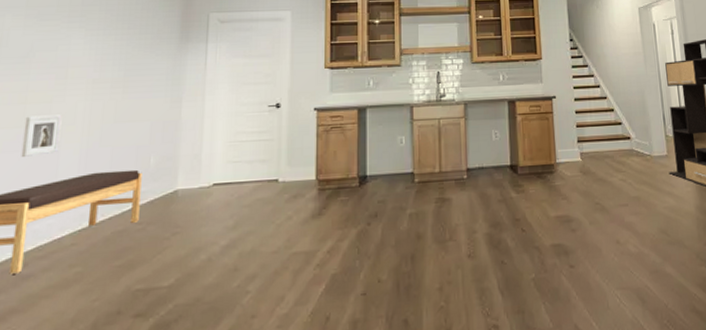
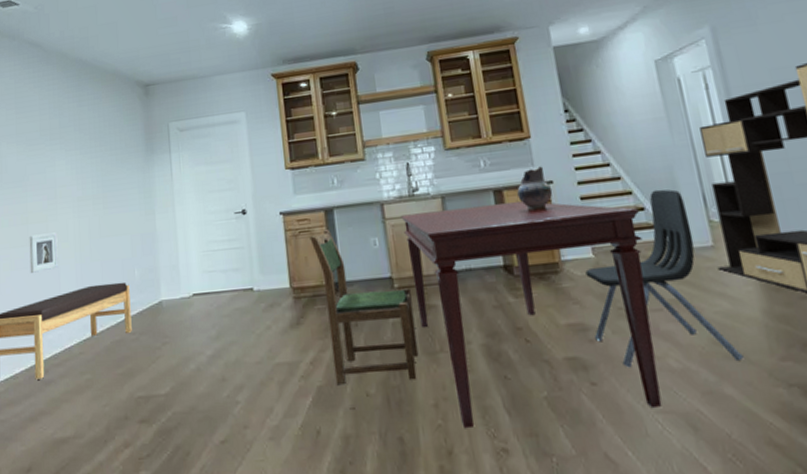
dining chair: none [341,127,430,273] -> present [309,230,419,386]
dining table: none [427,112,621,309] -> present [400,201,662,429]
ceramic jug: none [527,83,555,121] -> present [517,166,553,212]
dining chair: none [574,108,681,253] -> present [585,189,744,368]

